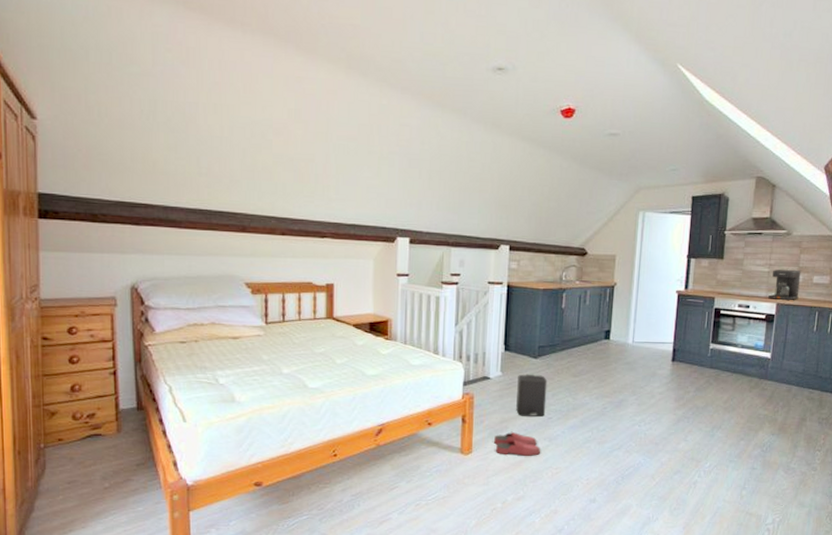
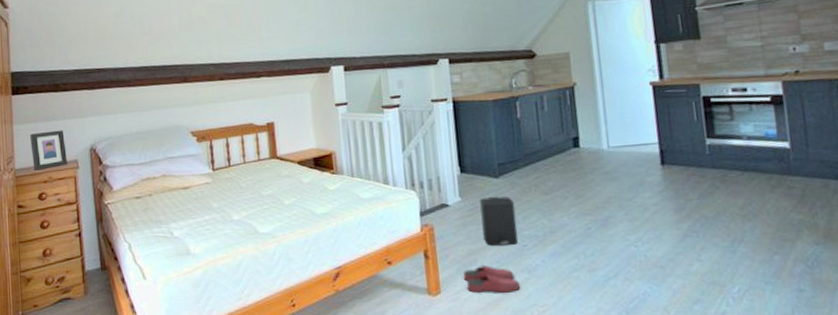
picture frame: none [60,263,103,303] -> present [30,130,67,170]
coffee maker: present [768,269,801,301] -> none [768,38,810,77]

